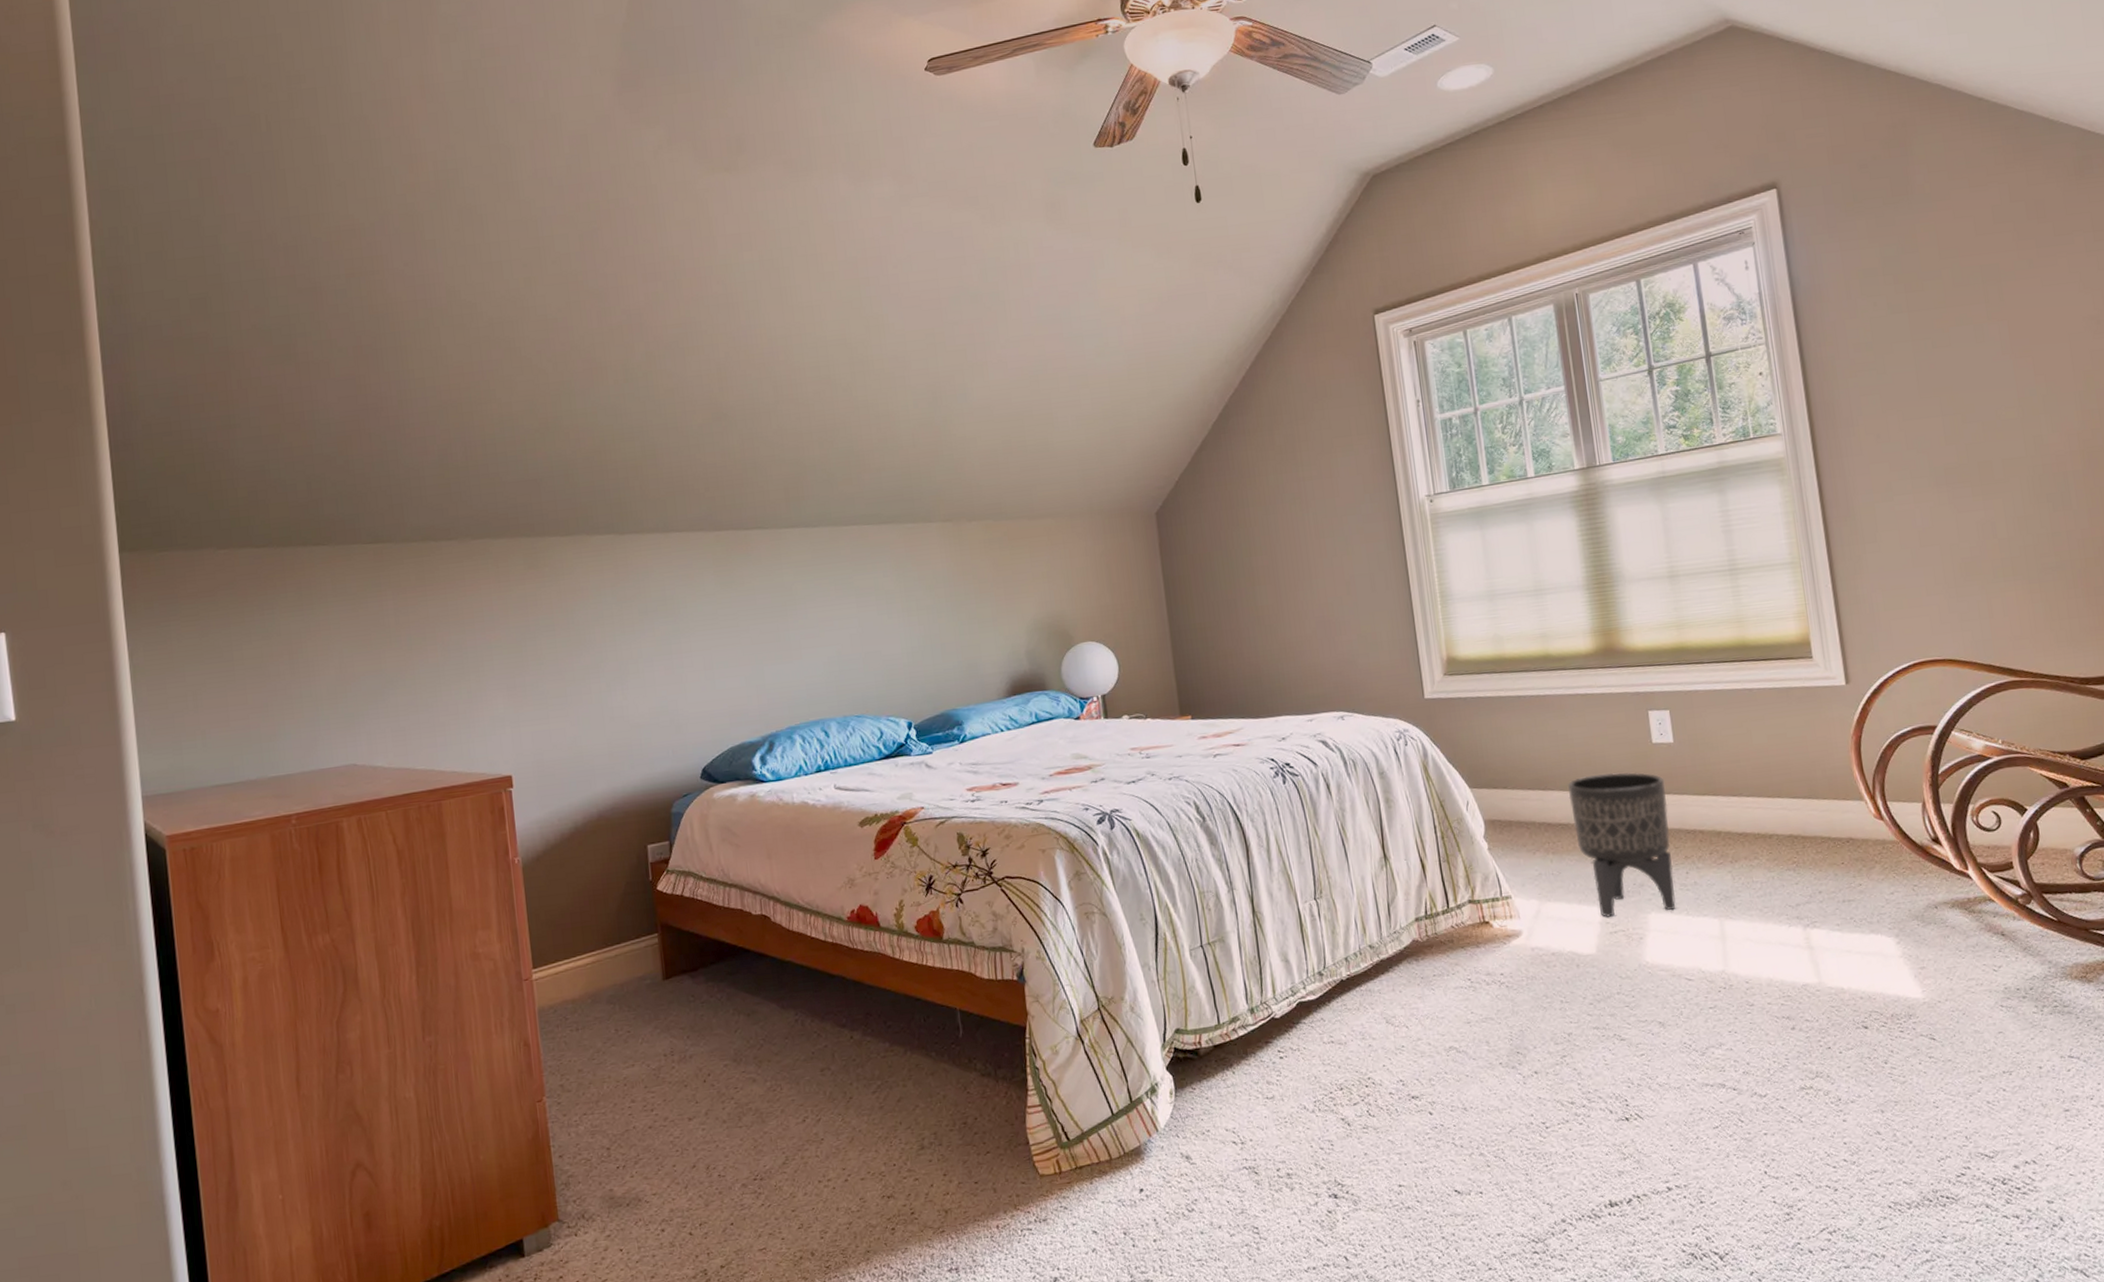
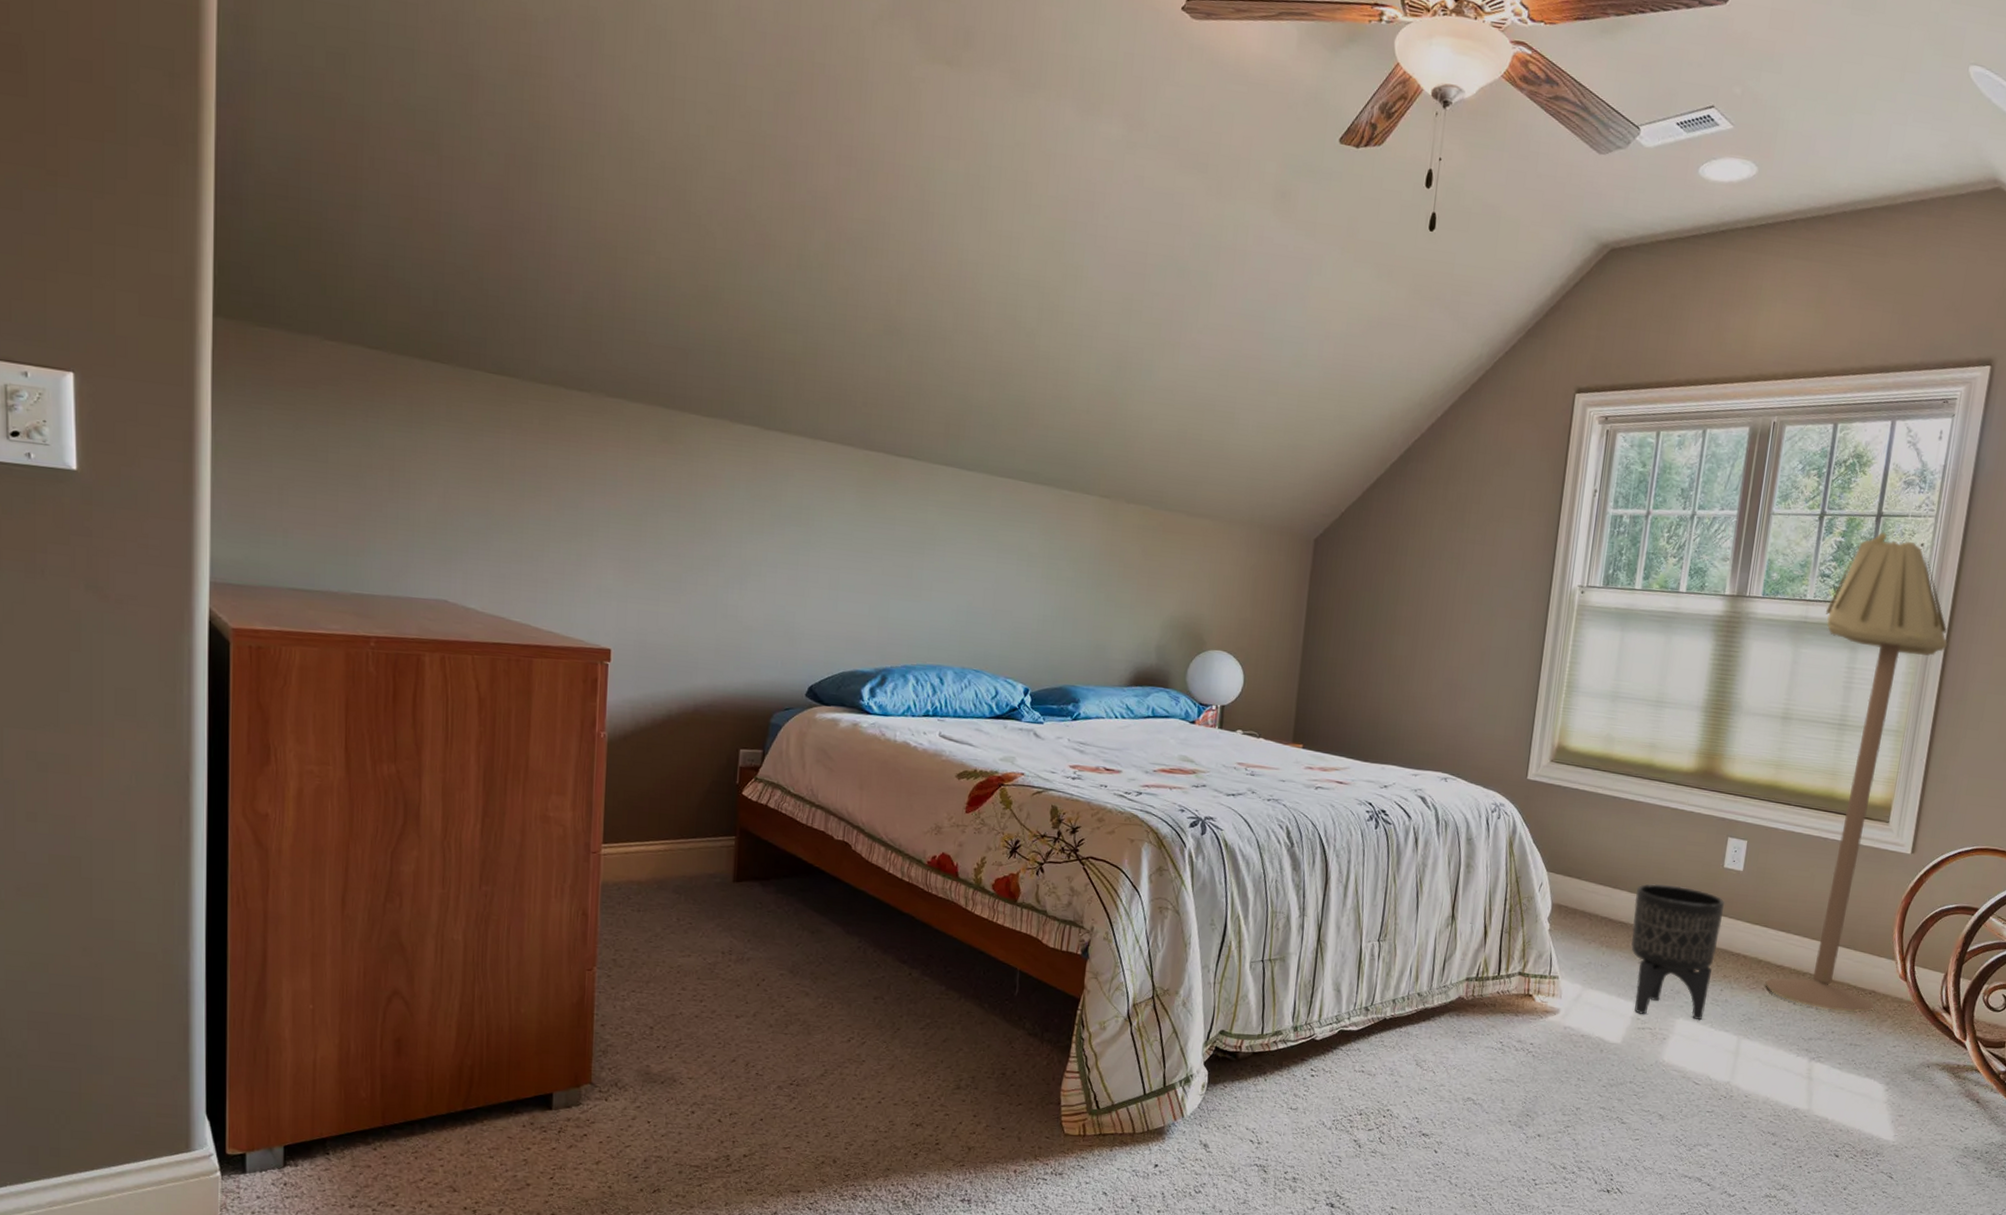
floor lamp: none [1681,370,1858,870] -> present [1764,531,1948,1012]

